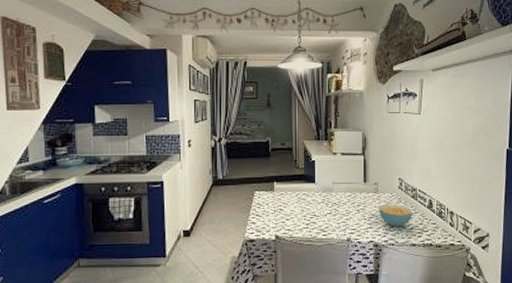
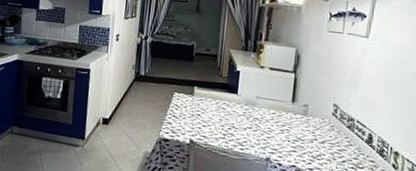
cereal bowl: present [378,204,413,227] -> none [305,129,347,157]

